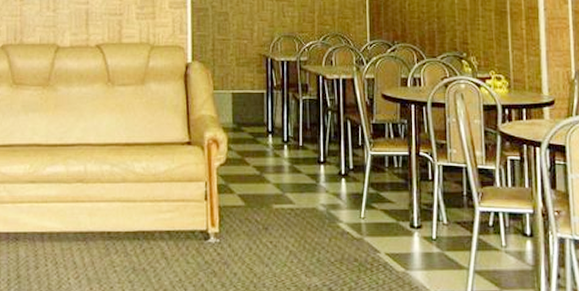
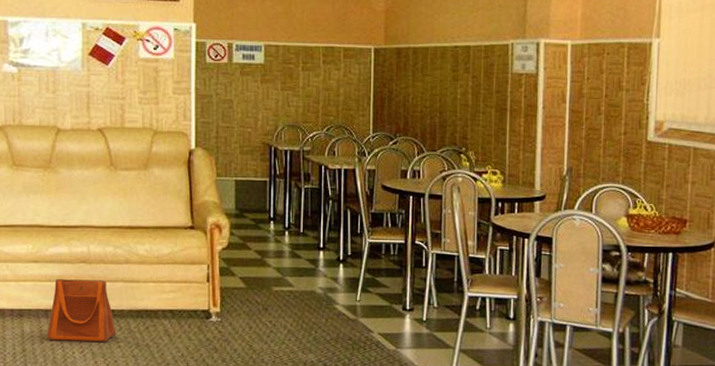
shopping bag: none [42,200,113,266] -> present [47,279,117,342]

